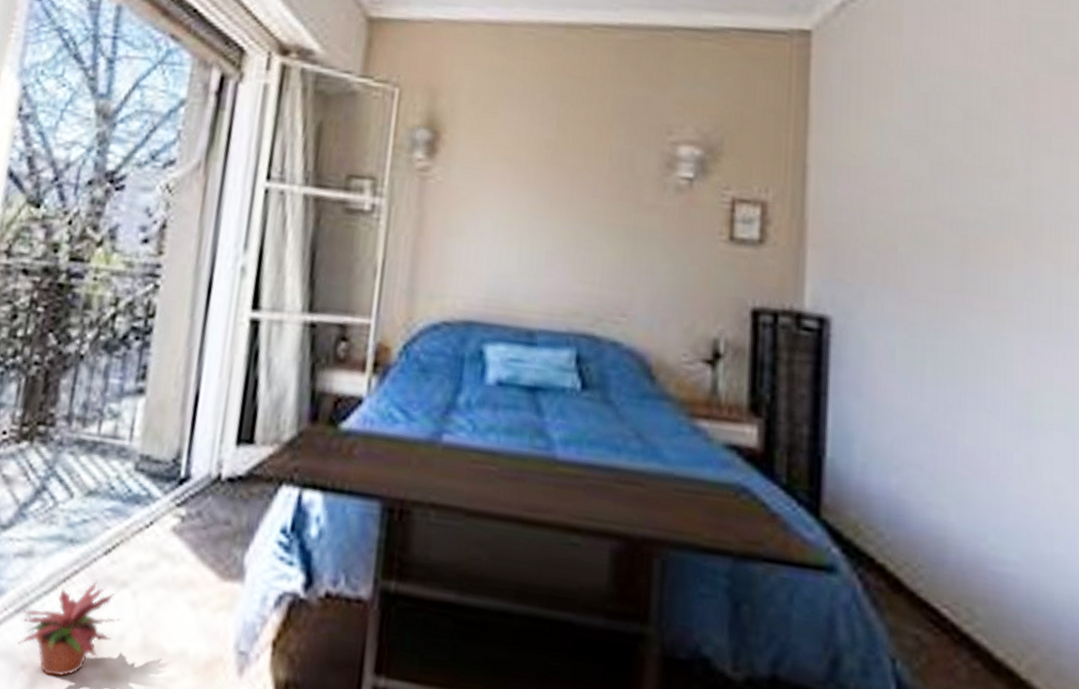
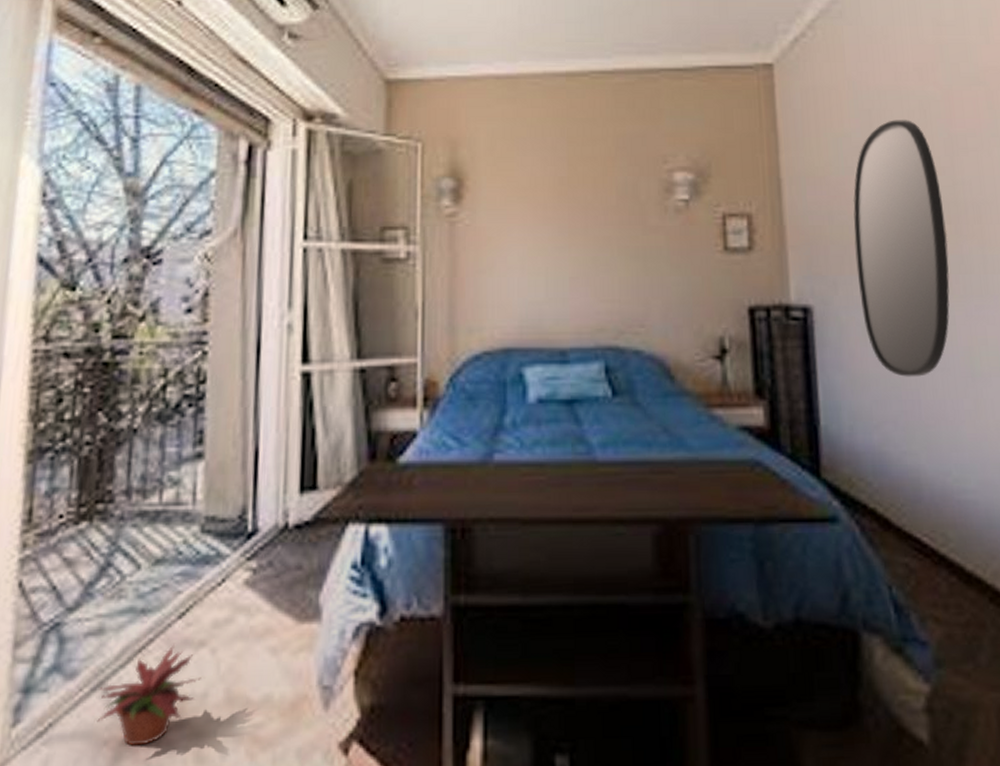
home mirror: none [891,107,1013,417] -> present [853,120,950,377]

